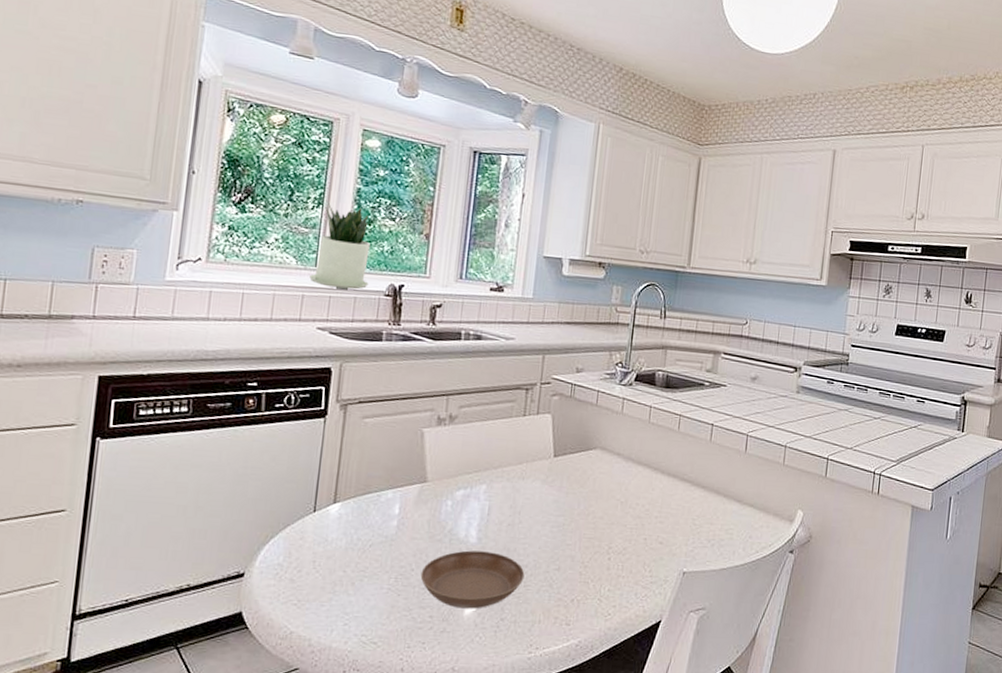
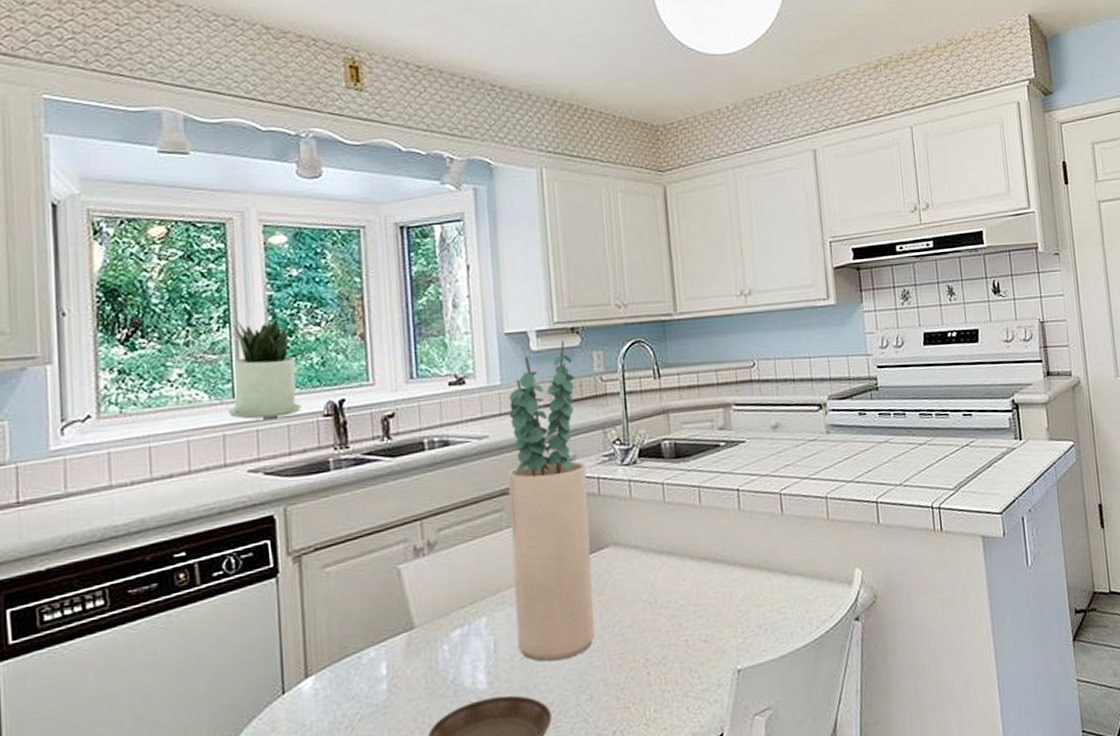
vase: none [507,272,595,533] -> present [508,340,595,662]

